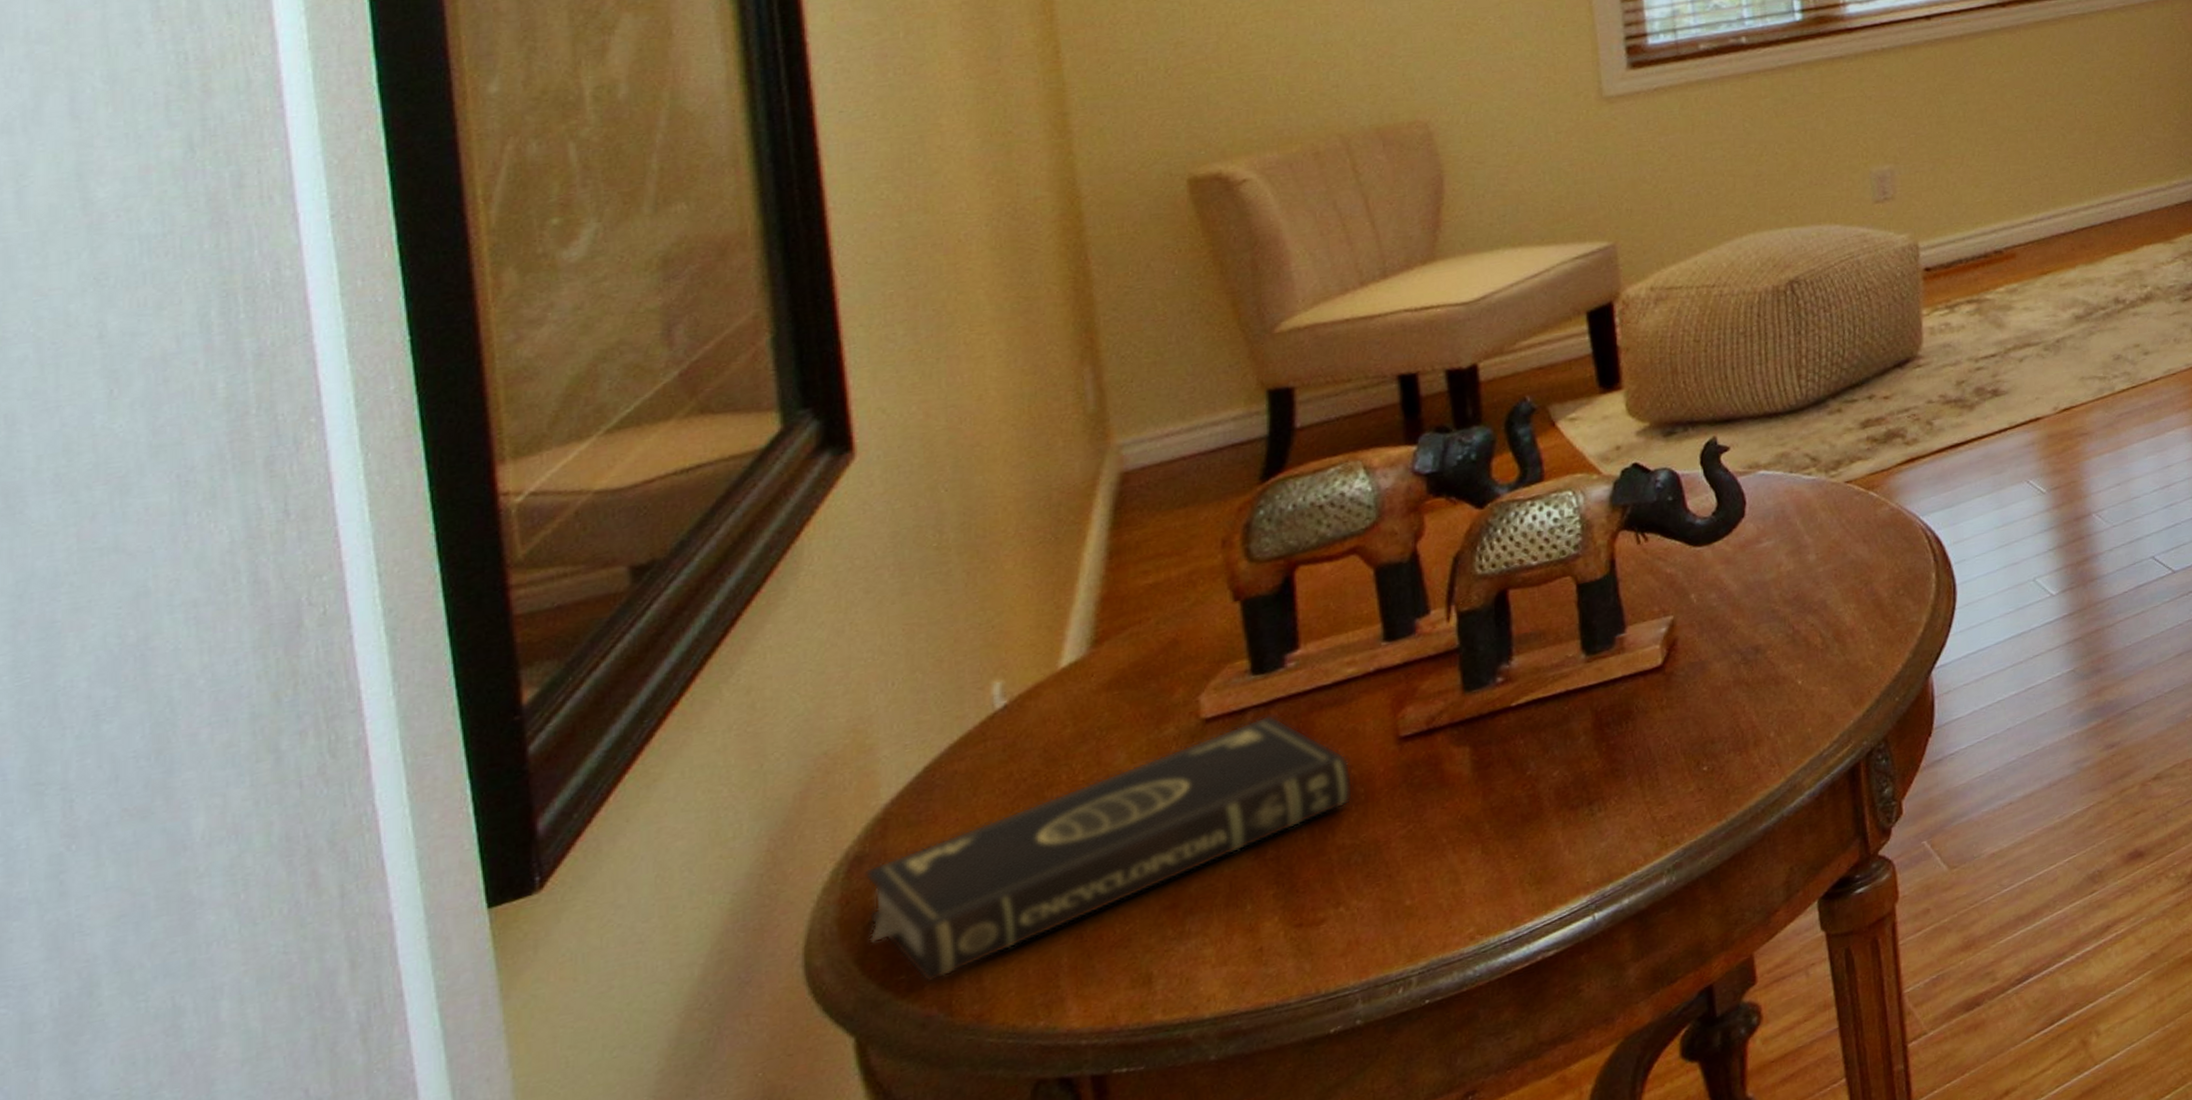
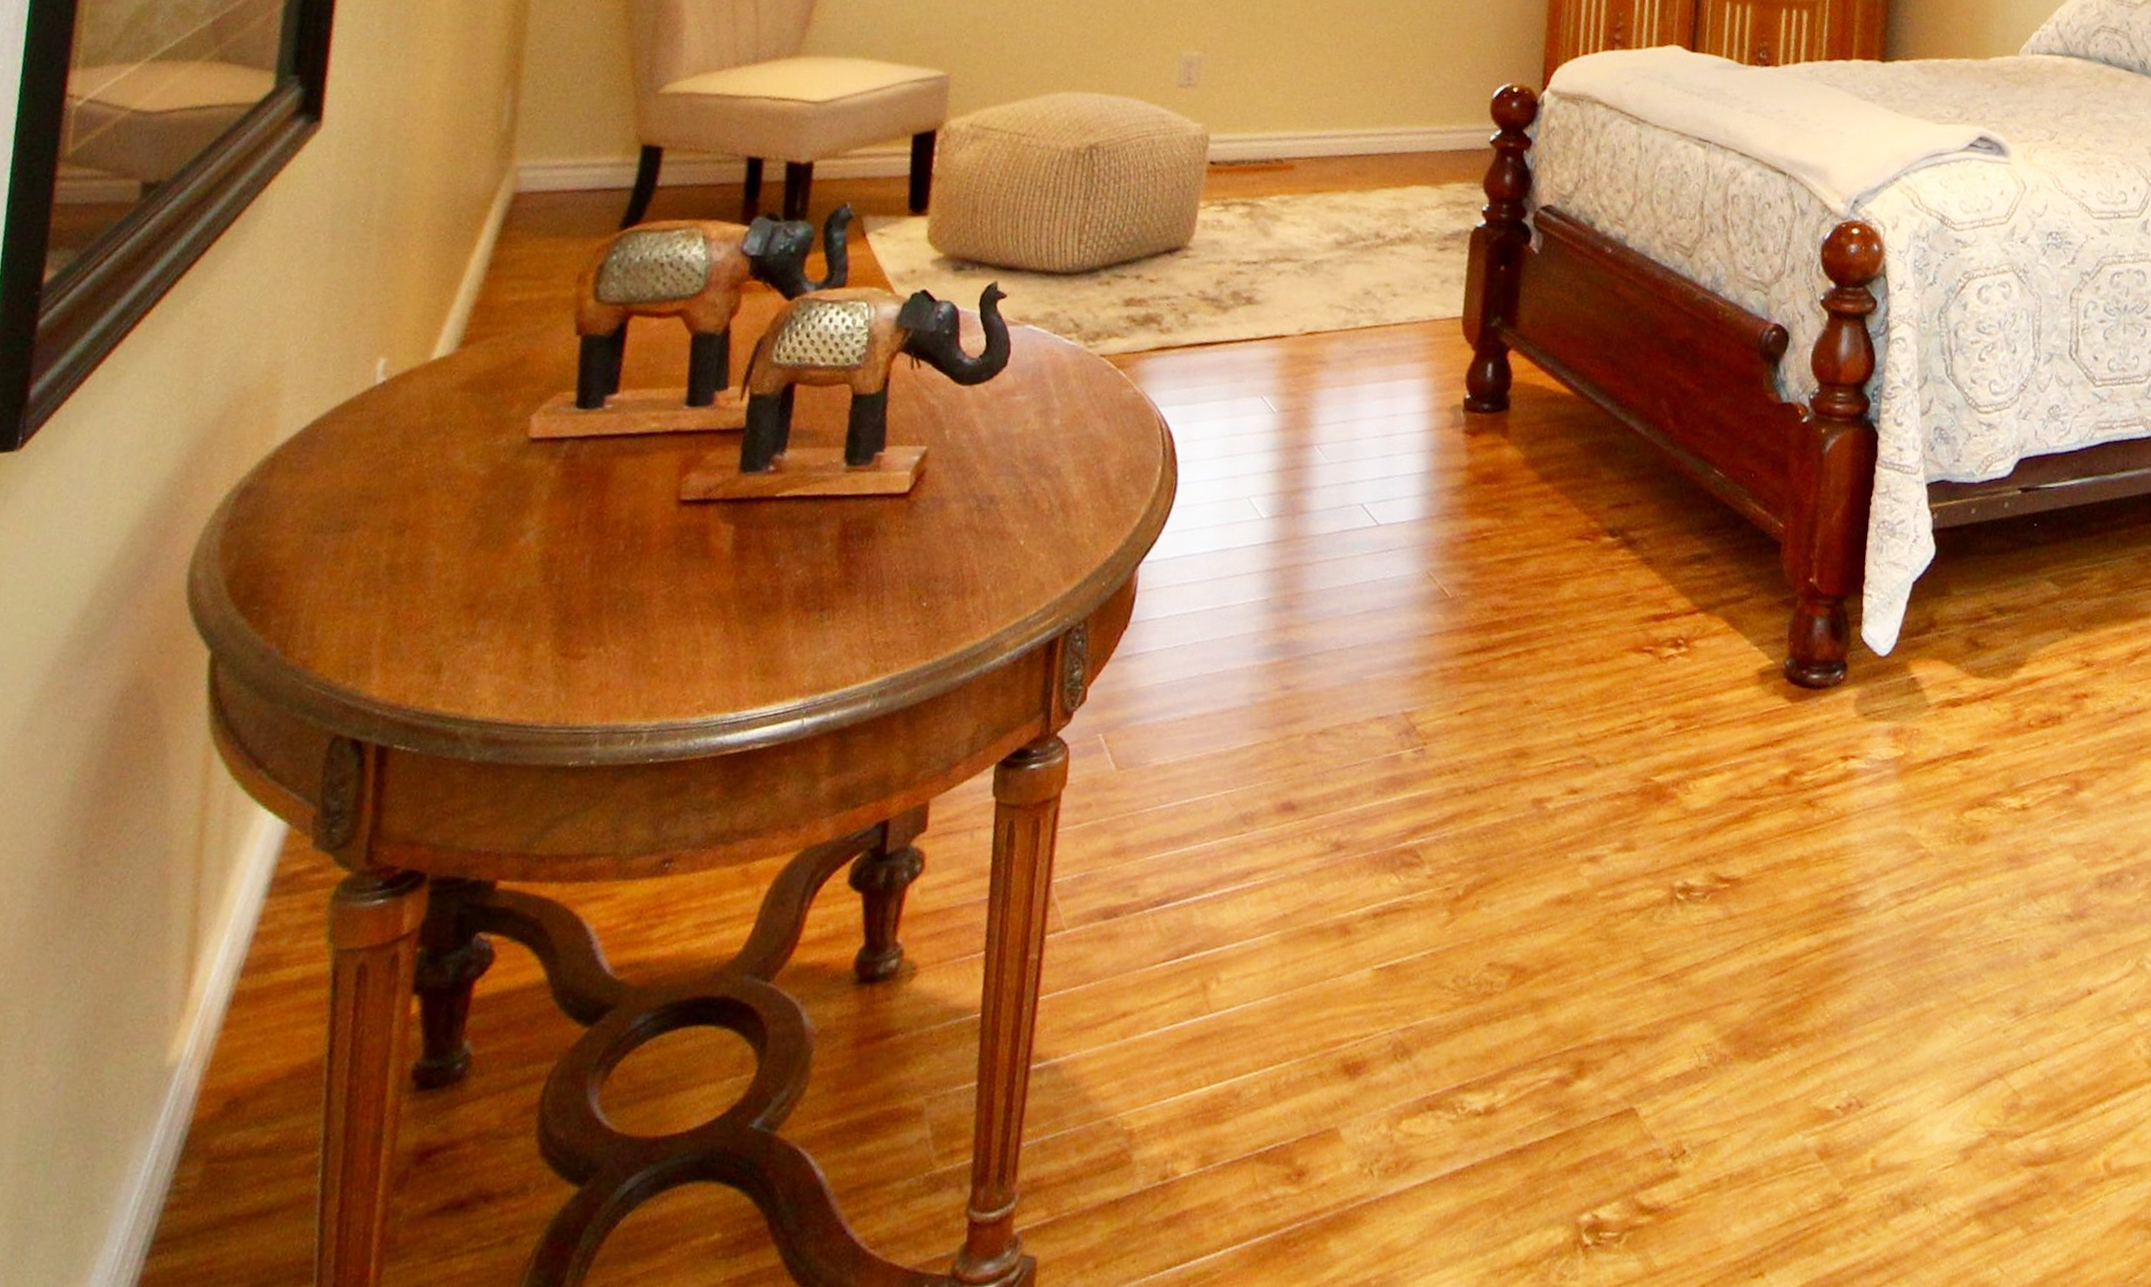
book: present [864,714,1354,983] -> none [240,448,636,619]

